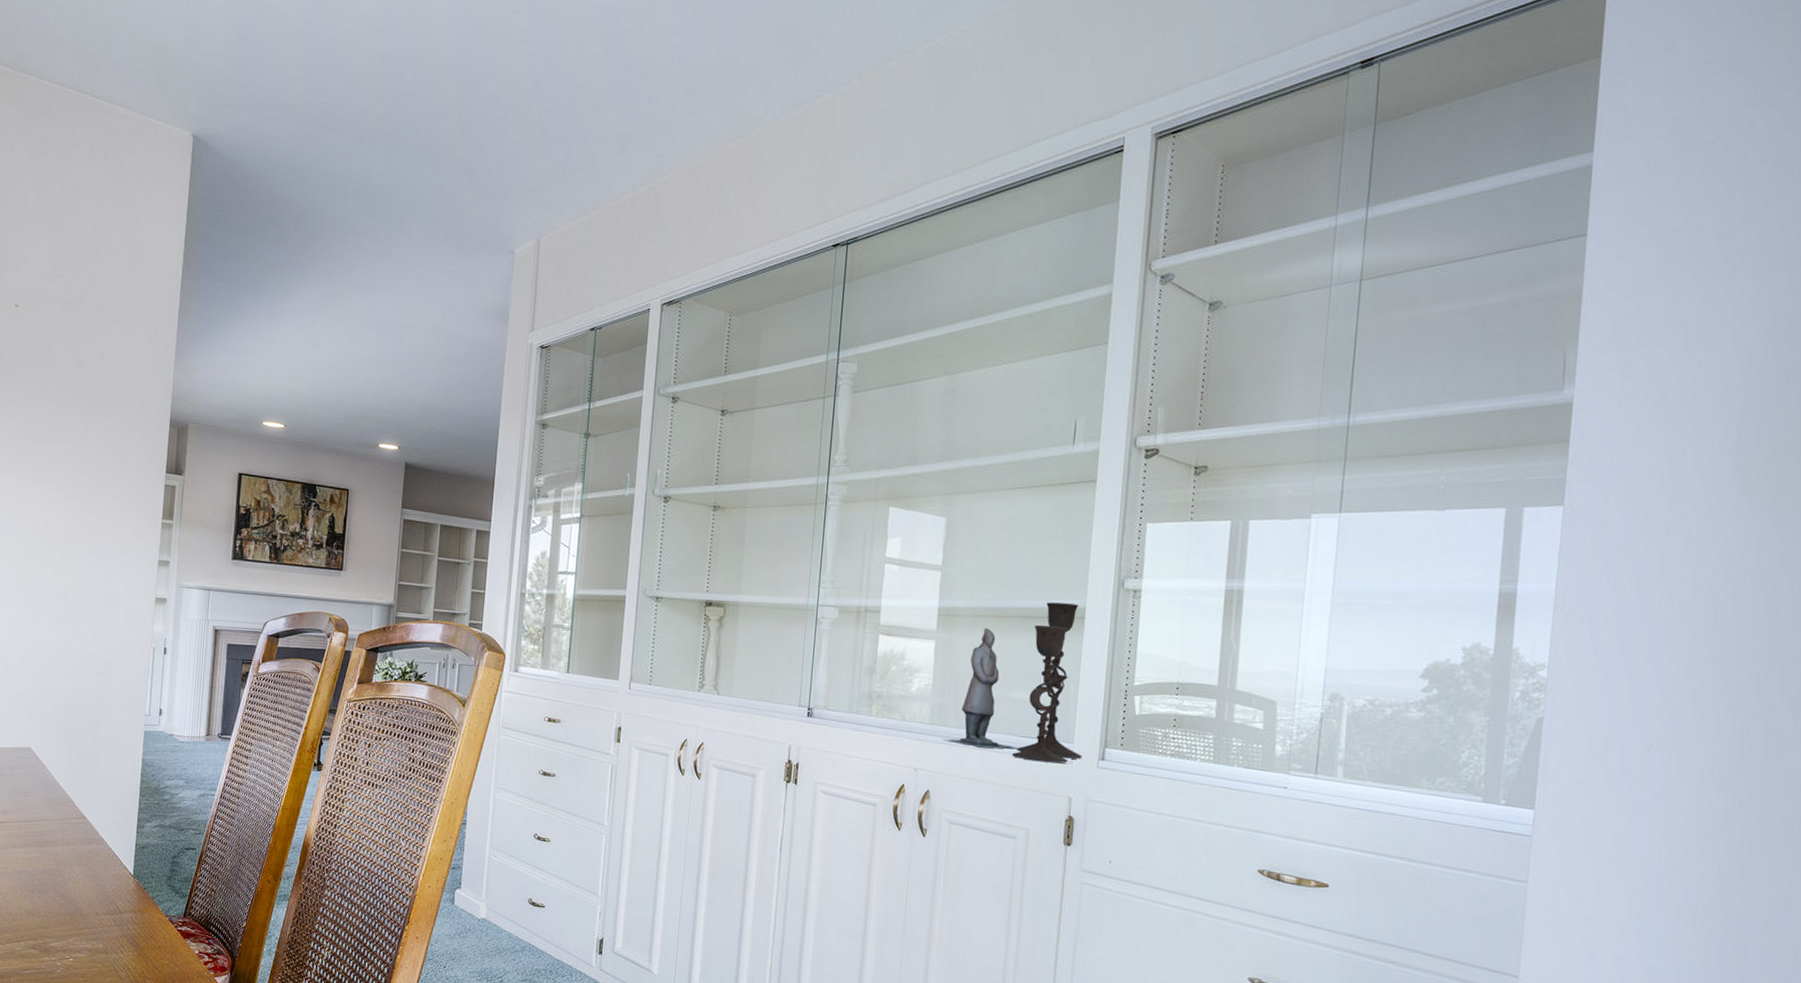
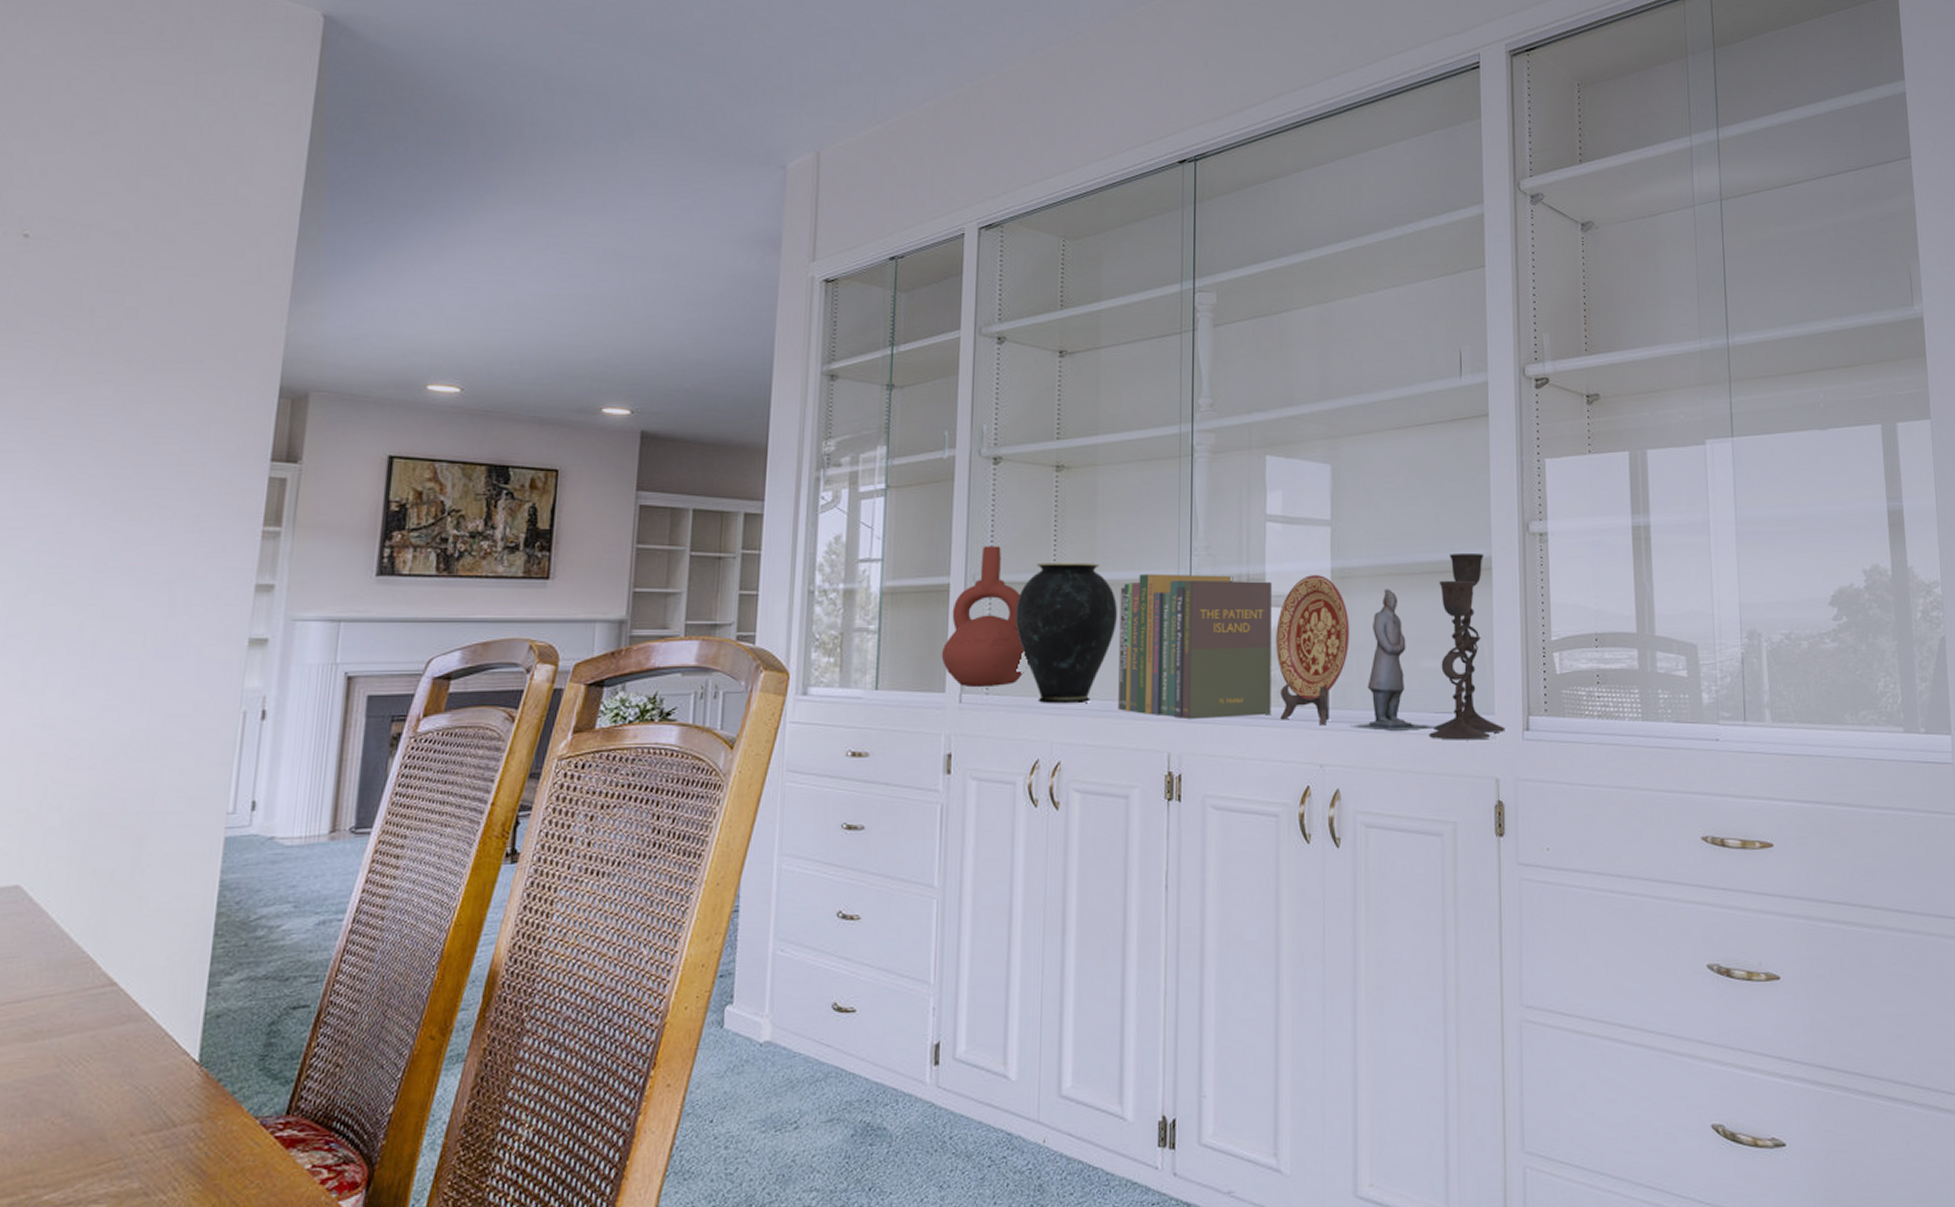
decorative vase: none [616,567,684,680] -> present [941,546,1029,688]
vase: none [674,584,756,700] -> present [1015,563,1118,704]
books: none [751,599,886,724] -> present [1118,573,1272,720]
decorative plate: none [884,610,951,736] -> present [1276,574,1350,724]

